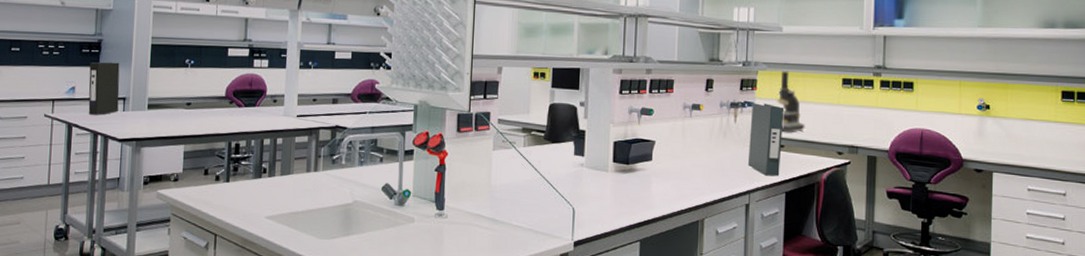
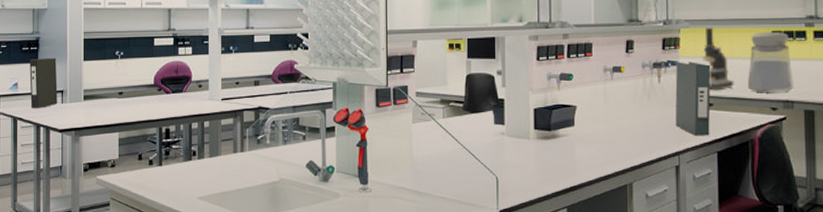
salt shaker: none [818,79,860,138] -> present [748,32,794,93]

